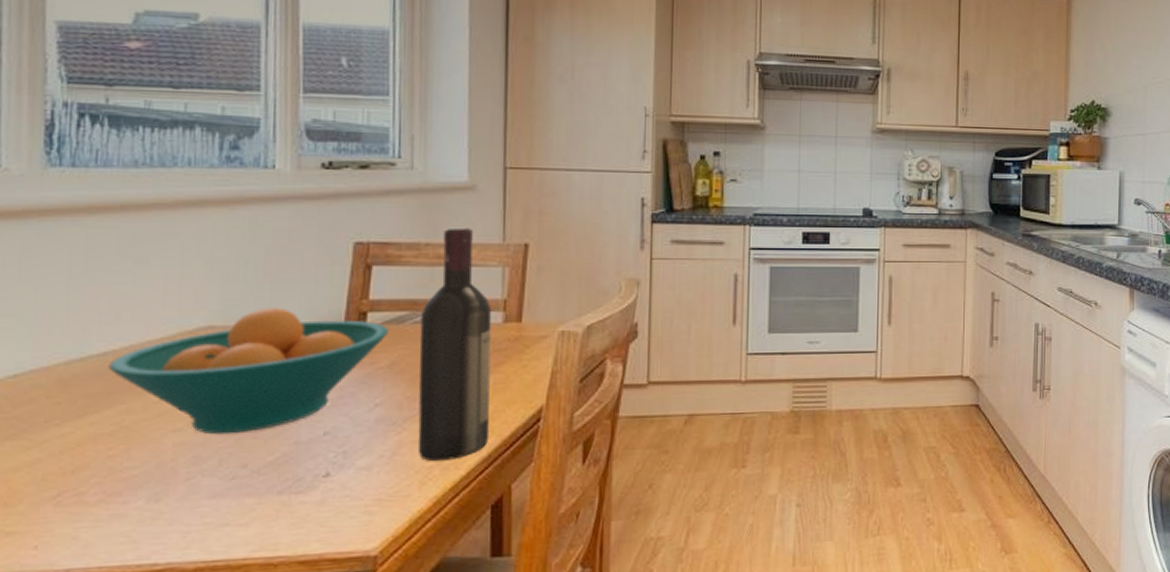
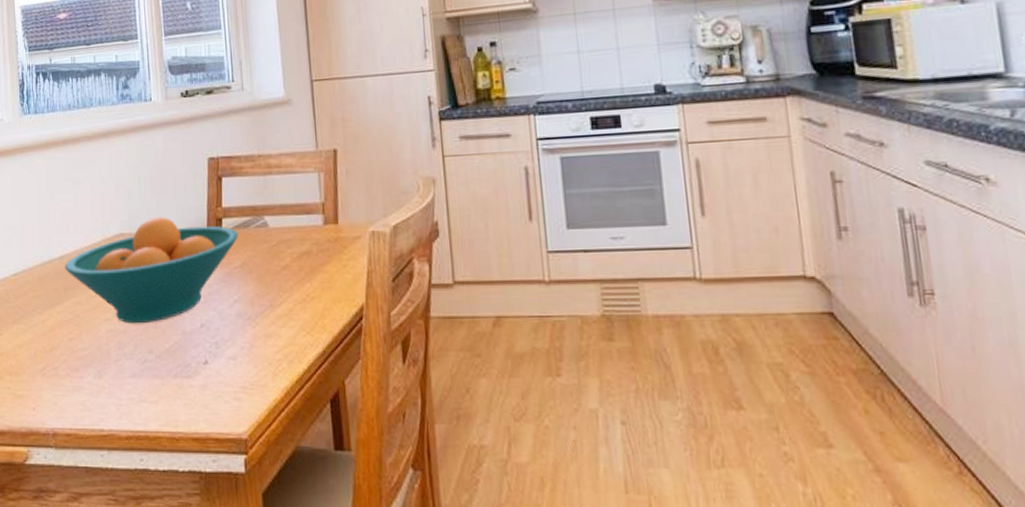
wine bottle: present [417,227,492,462] -> none [260,138,323,355]

